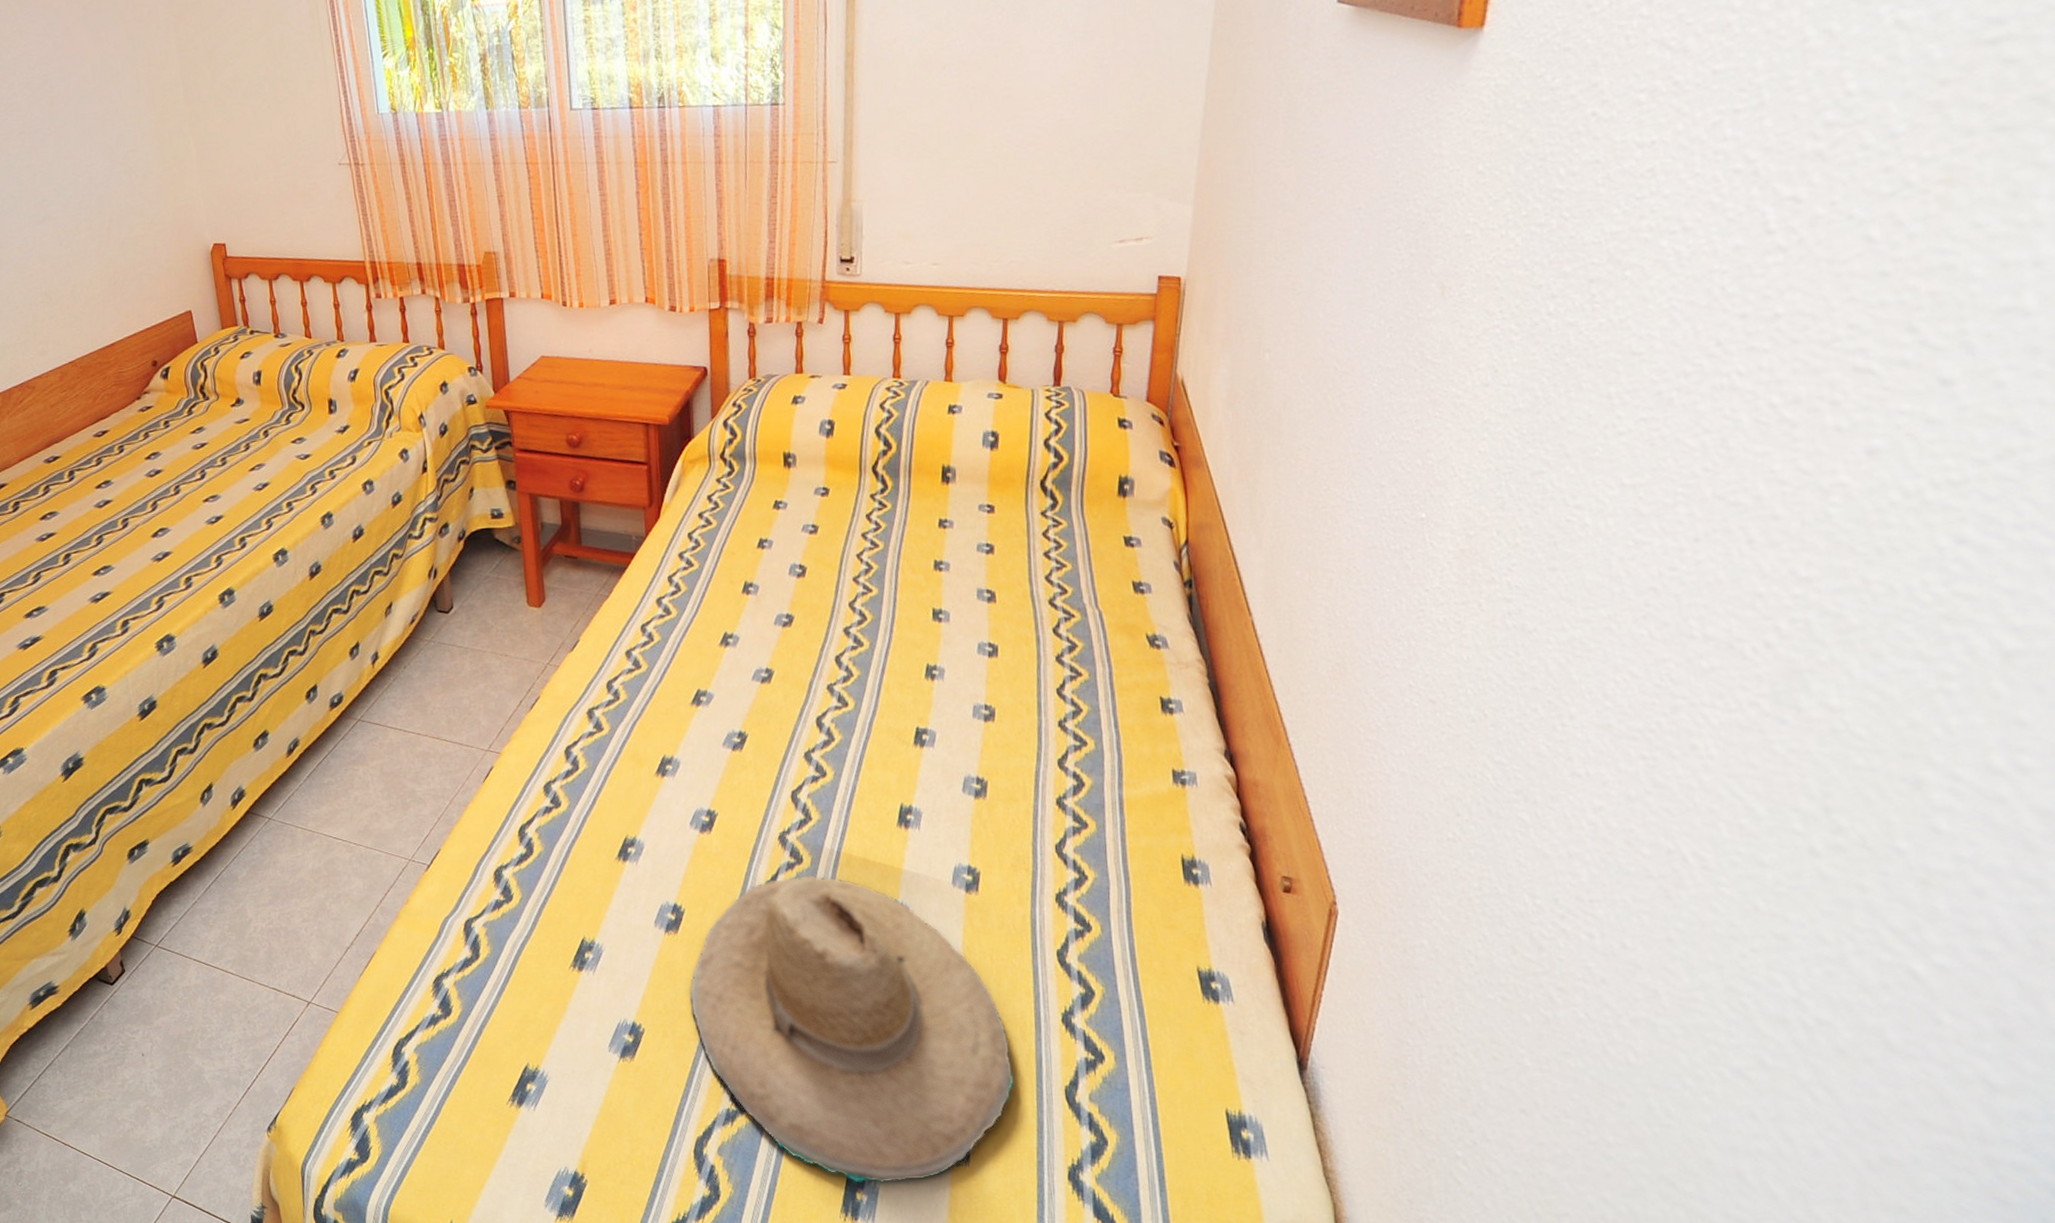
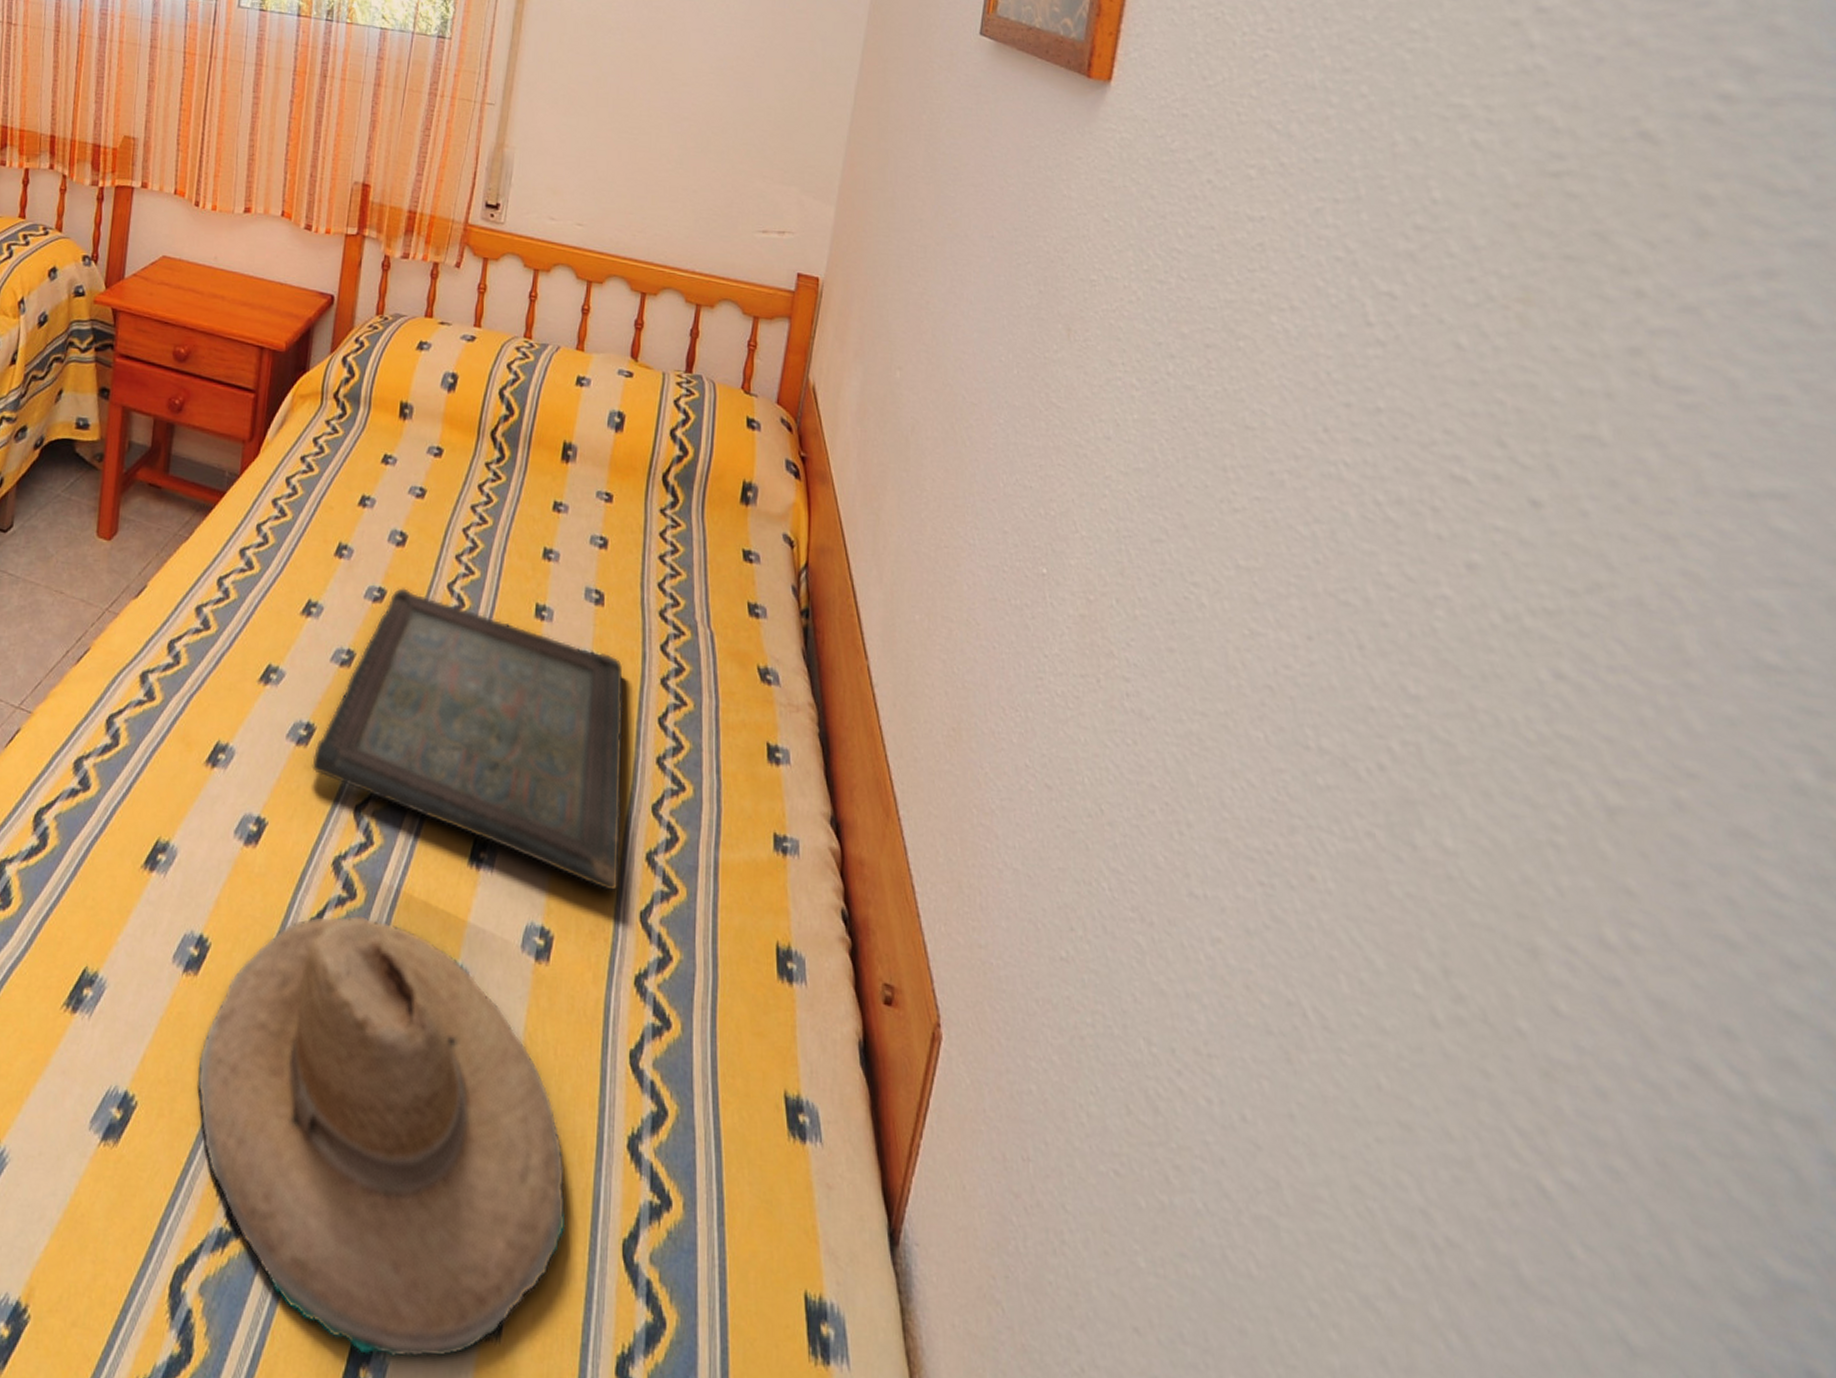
serving tray: none [748,611,1033,832] -> present [312,588,624,891]

